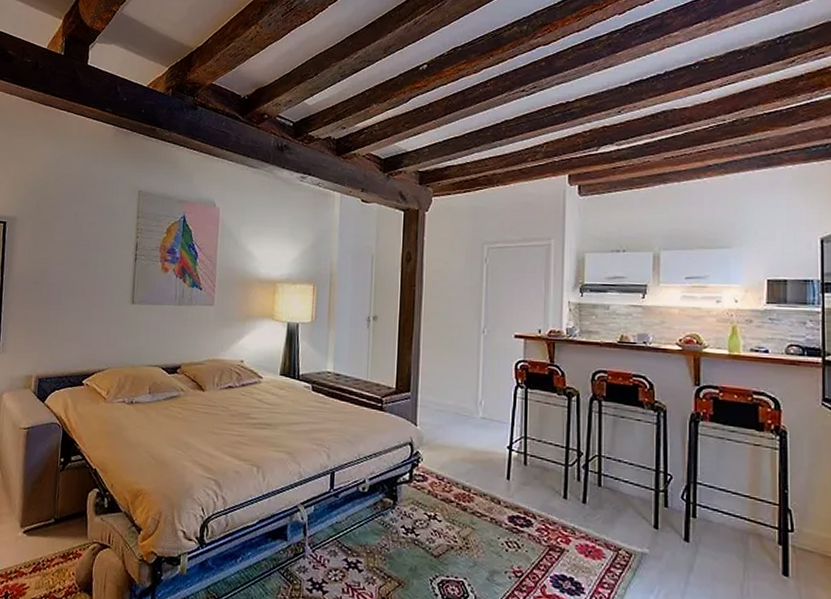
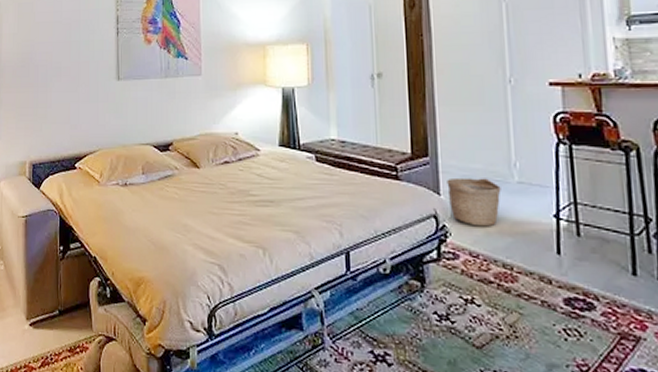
basket: none [423,411,468,455] -> present [447,177,501,227]

